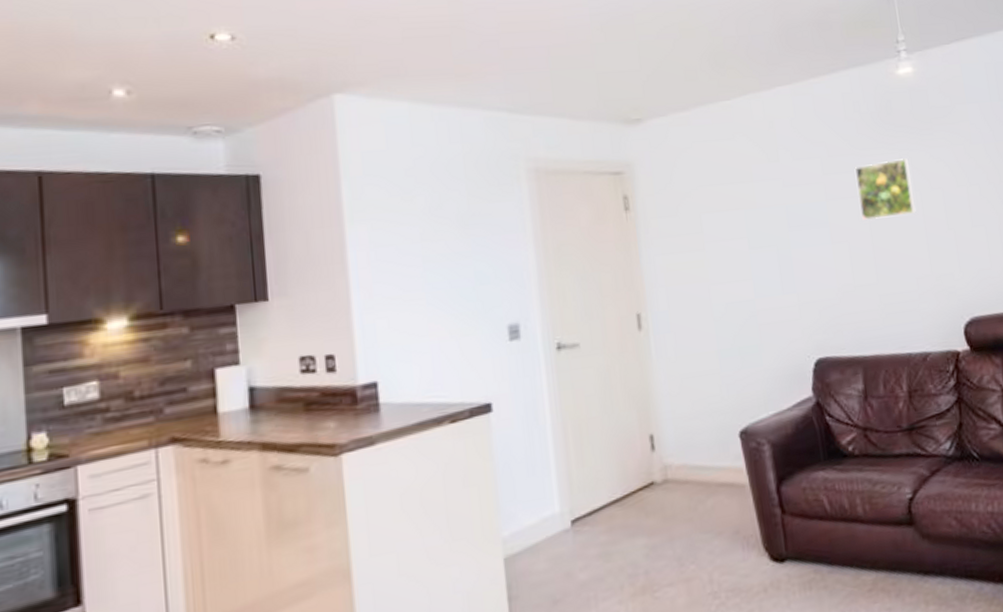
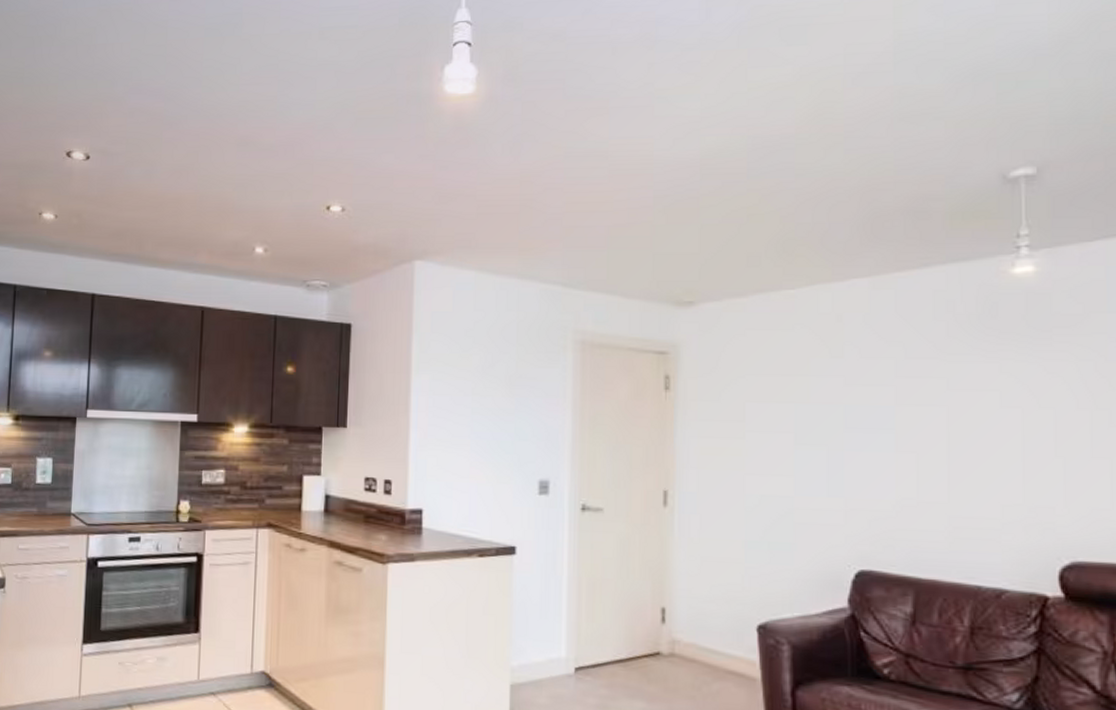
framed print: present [854,158,916,221] -> none [937,369,1014,434]

